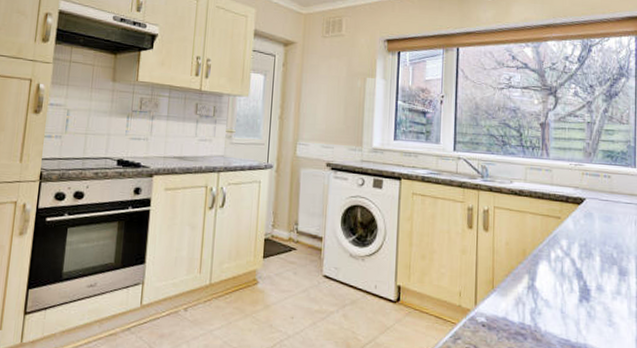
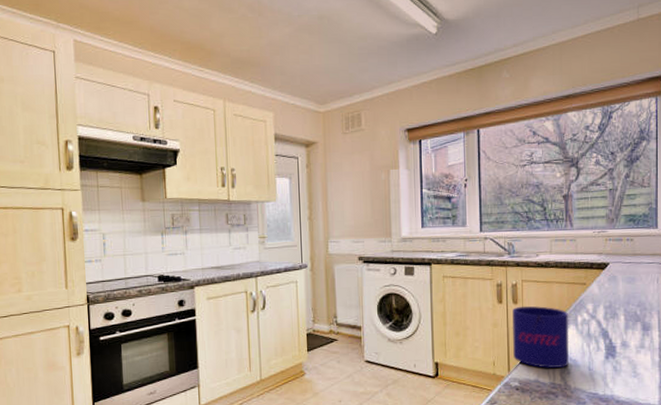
mug: none [481,234,542,307] -> present [512,306,570,368]

